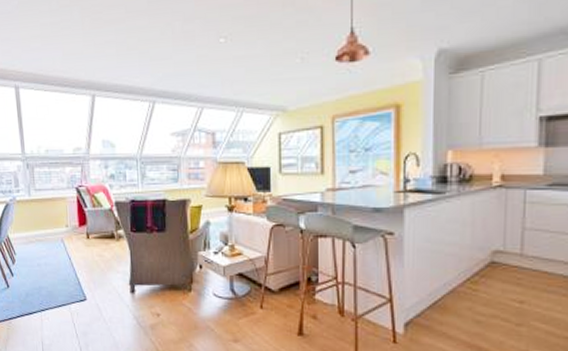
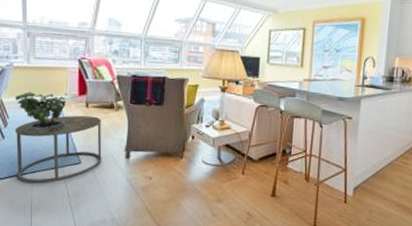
potted plant: none [20,226,73,271] -> present [15,91,70,134]
side table: none [22,248,107,323] -> present [15,115,102,184]

